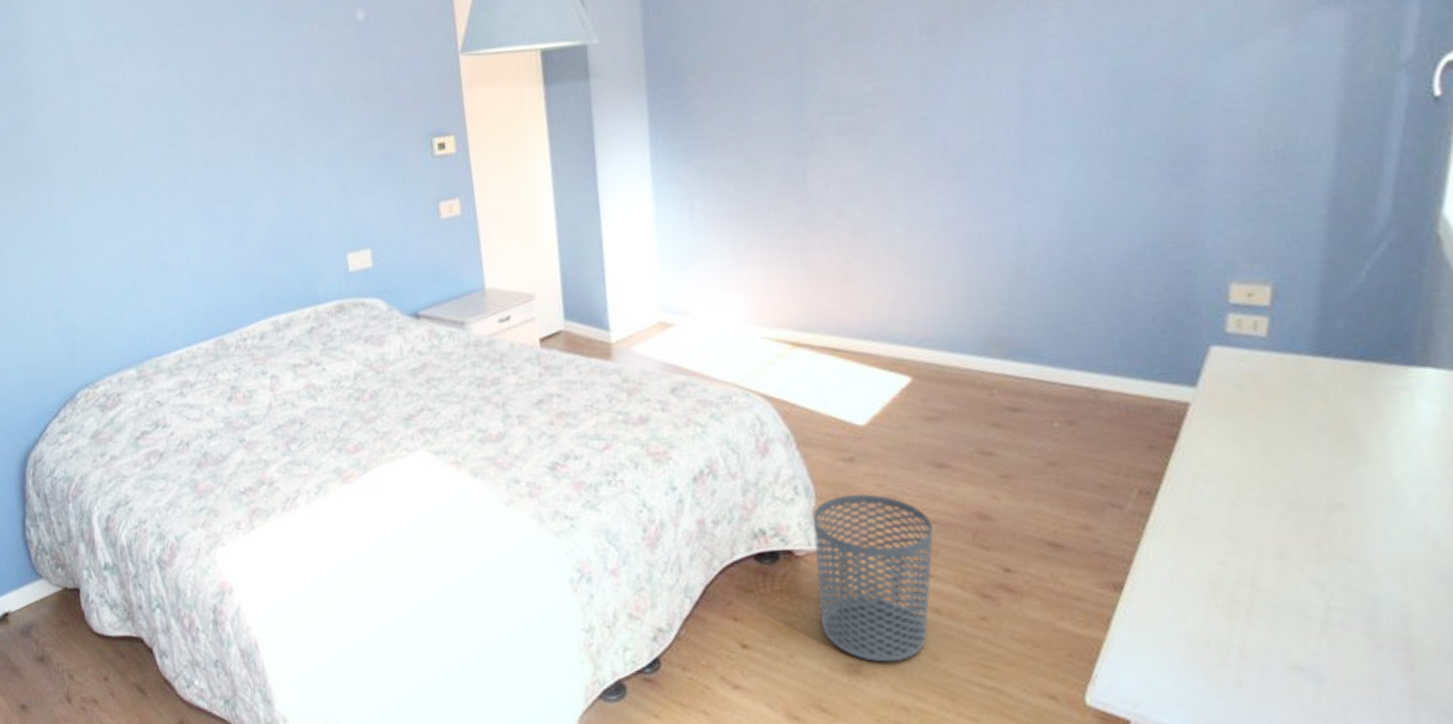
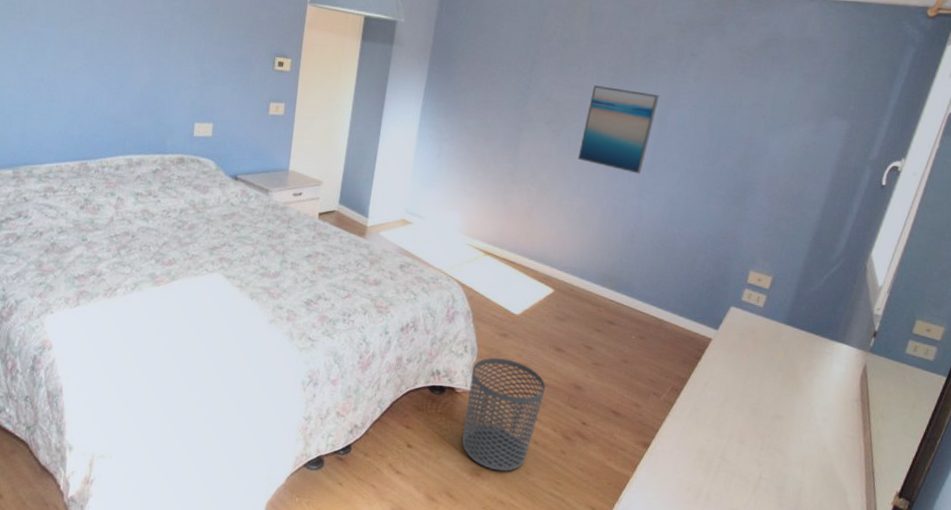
wall art: none [901,49,1012,177] -> present [577,85,659,174]

